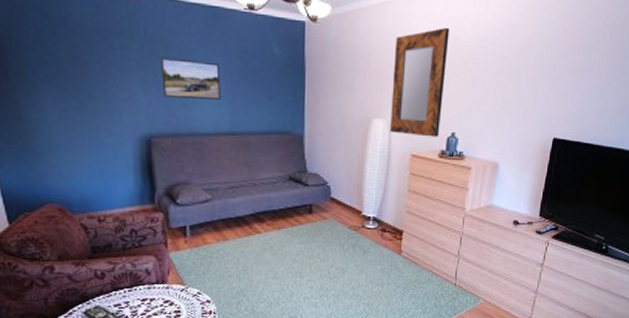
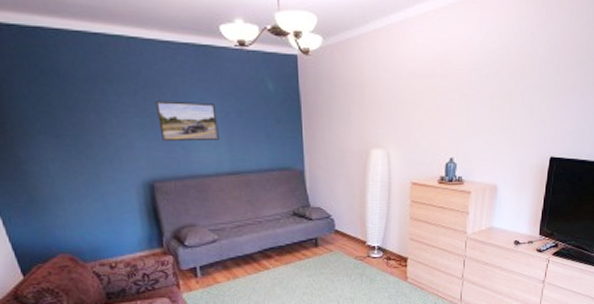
home mirror: present [390,27,450,138] -> none [388,51,443,164]

